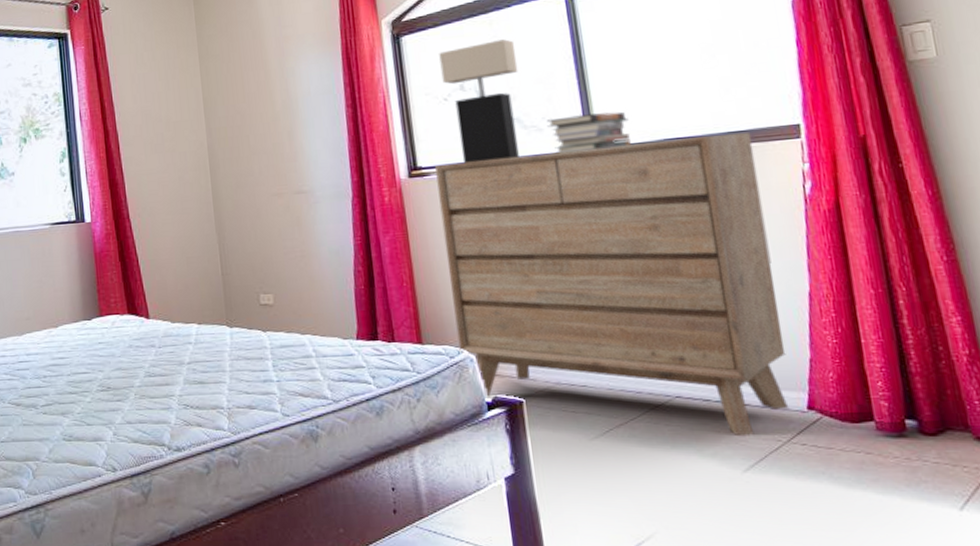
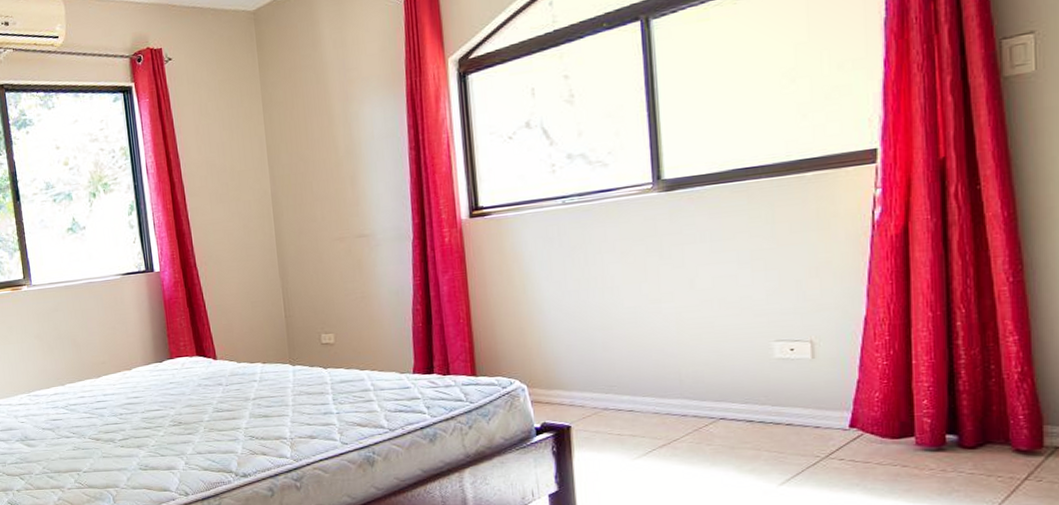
dresser: present [435,133,790,437] -> none [497,159,834,453]
table lamp: present [439,39,519,164] -> none [506,72,587,202]
book stack: present [546,111,632,154] -> none [612,143,699,189]

